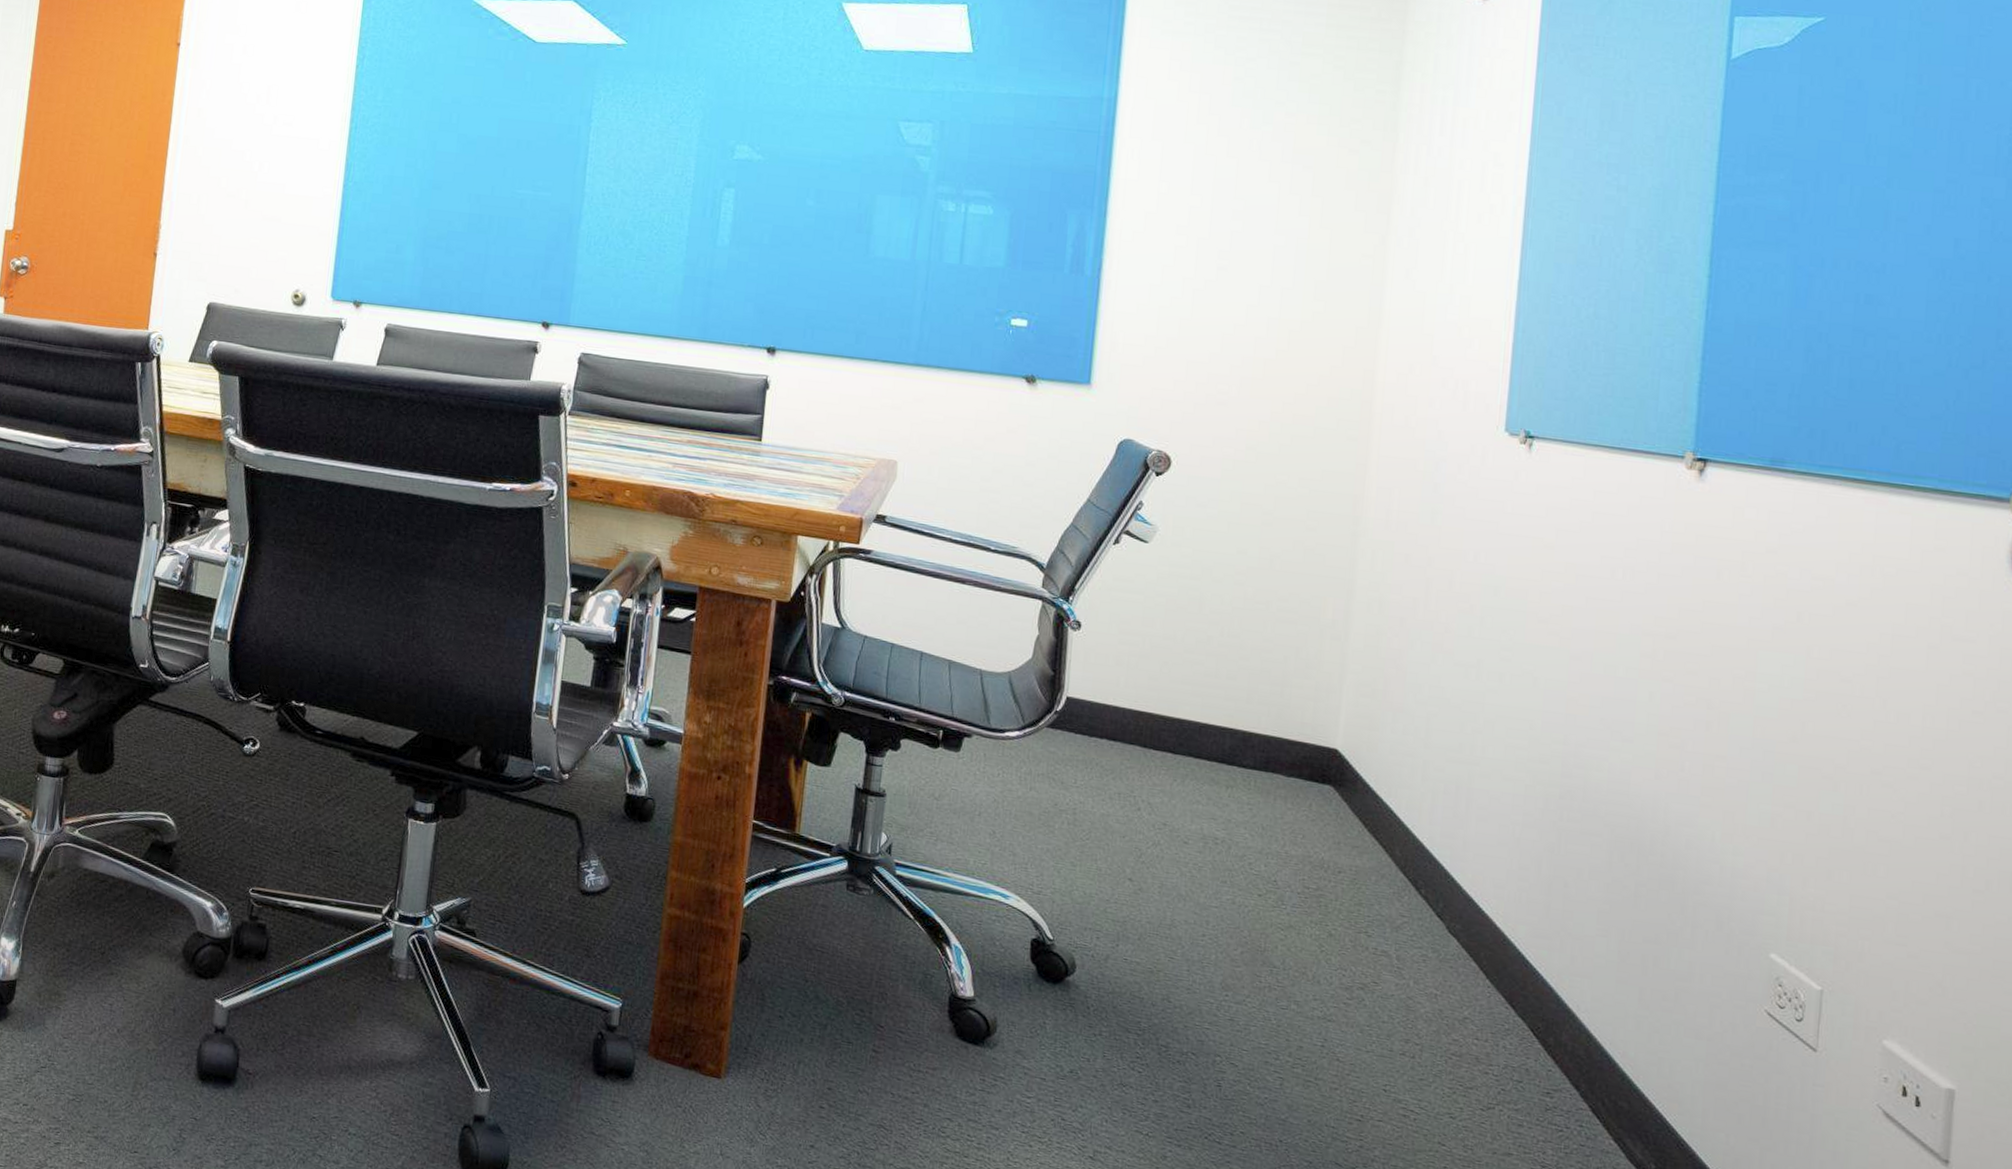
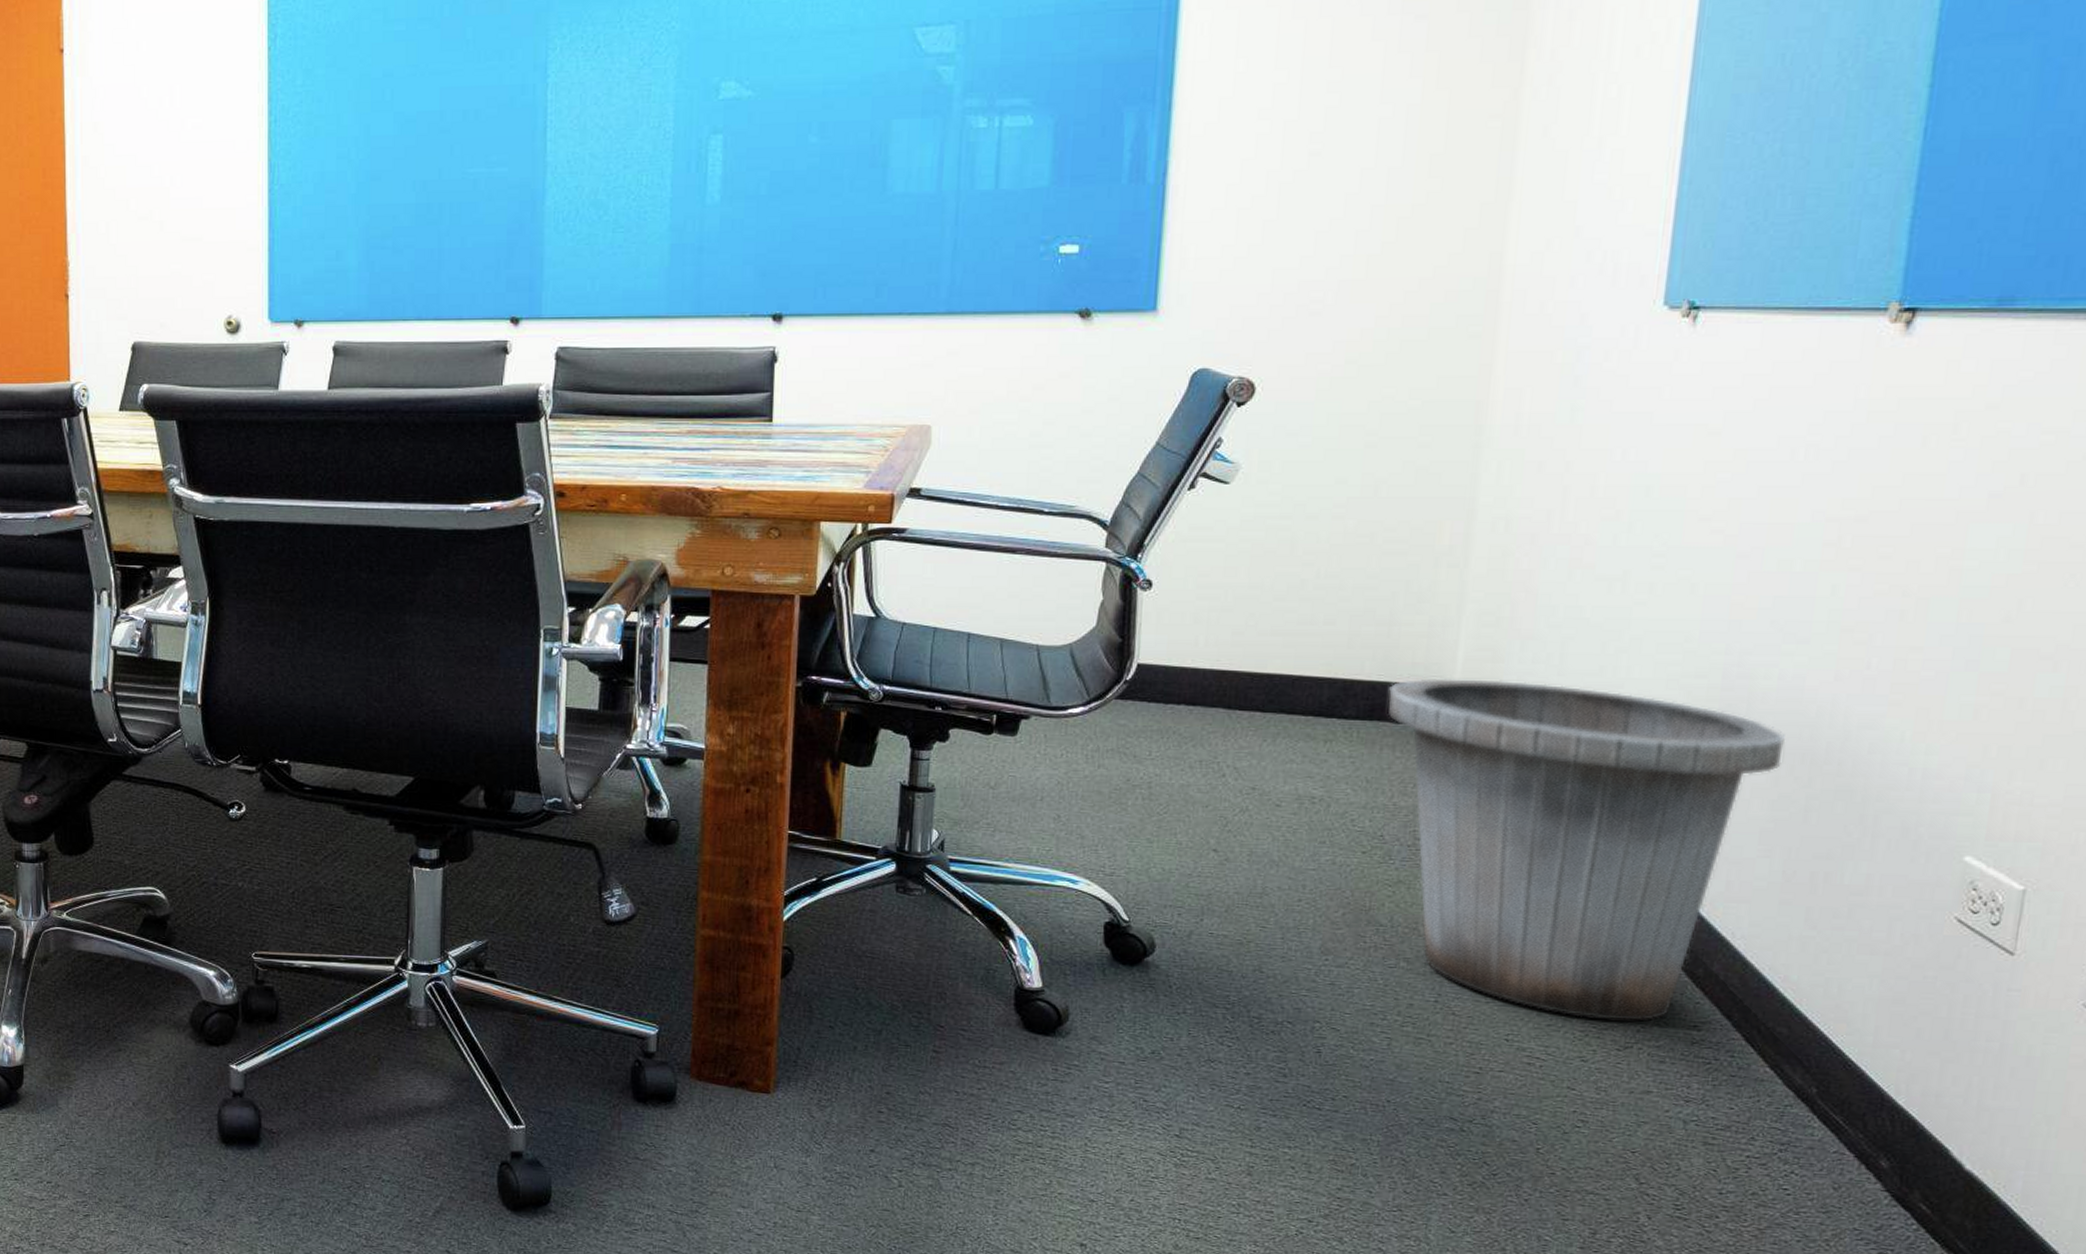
trash can: none [1280,737,1616,1084] -> present [1387,678,1785,1022]

